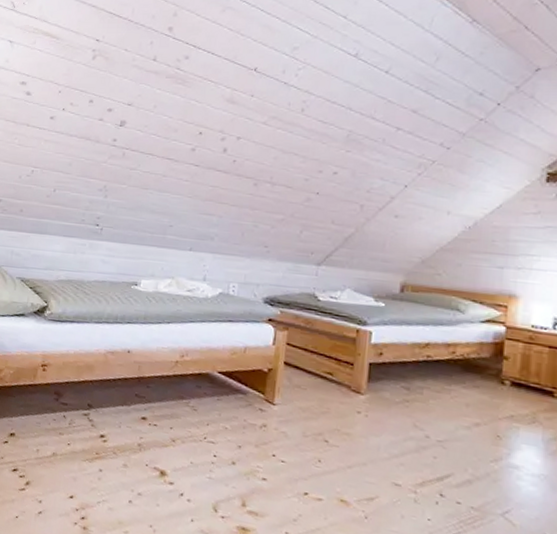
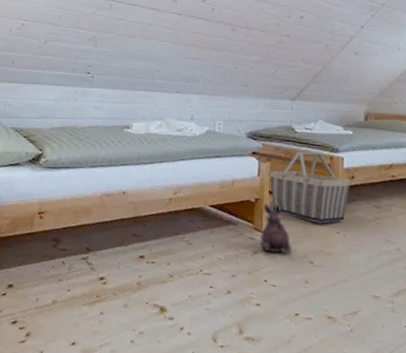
plush toy: none [270,374,305,429] -> present [260,203,292,253]
basket: none [285,321,378,401] -> present [269,151,351,224]

